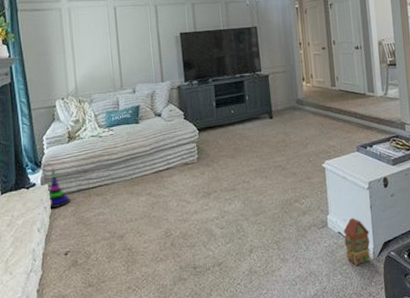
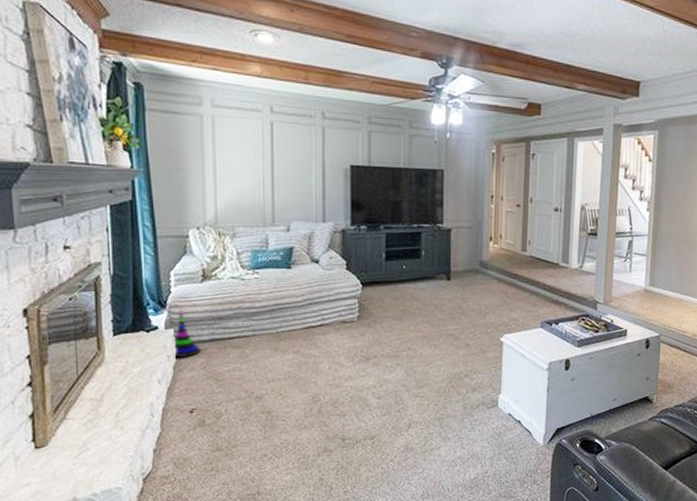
toy house: present [343,217,371,266] -> none [514,399,543,451]

